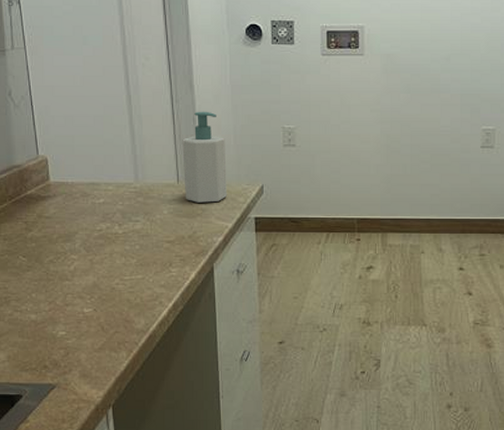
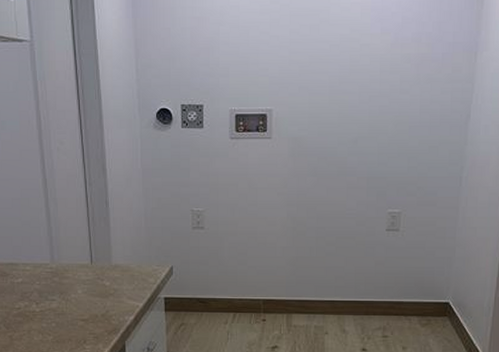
soap bottle: present [182,111,227,203] -> none [95,194,138,283]

